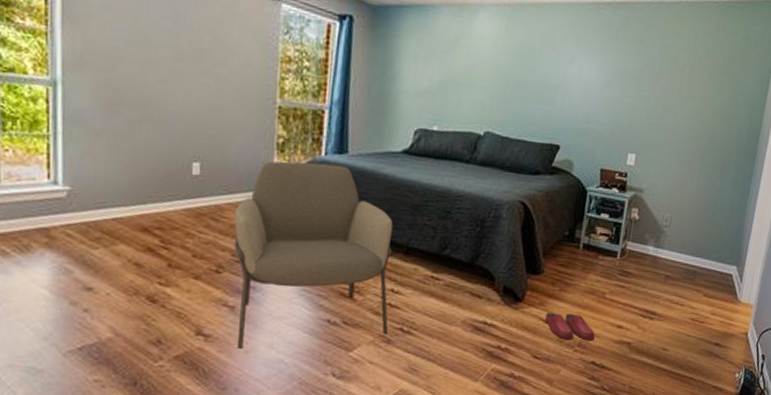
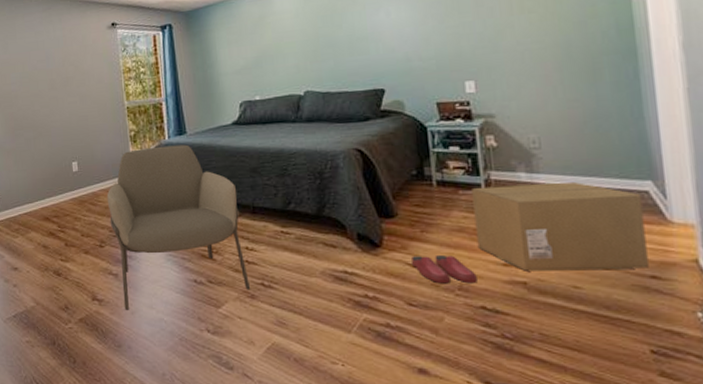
box: none [601,254,727,337] -> present [472,181,649,271]

